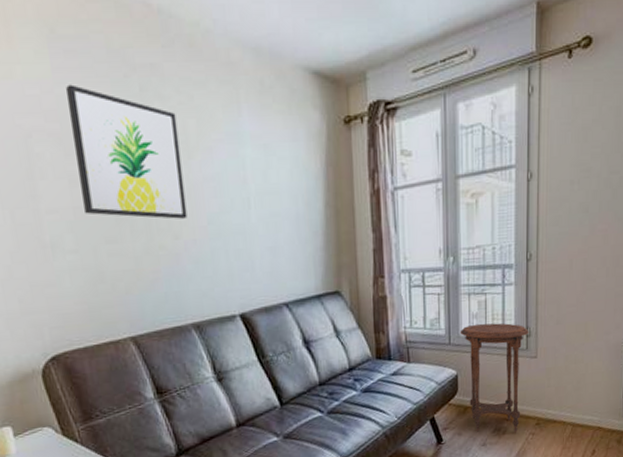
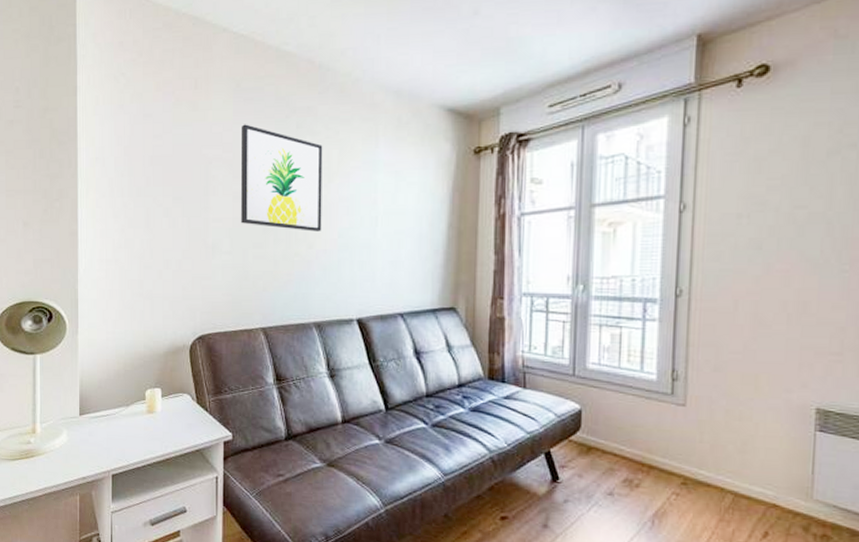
side table: present [460,323,529,433] -> none [587,358,676,489]

